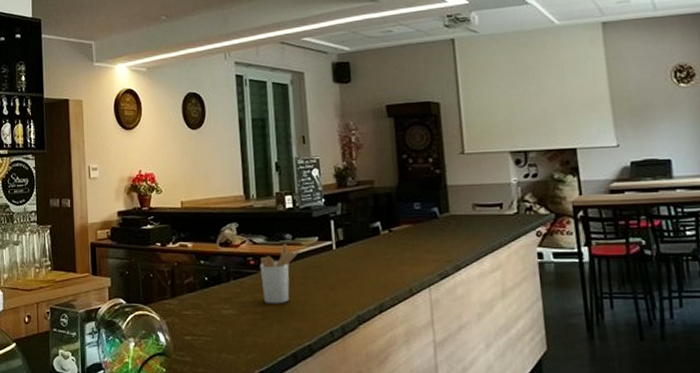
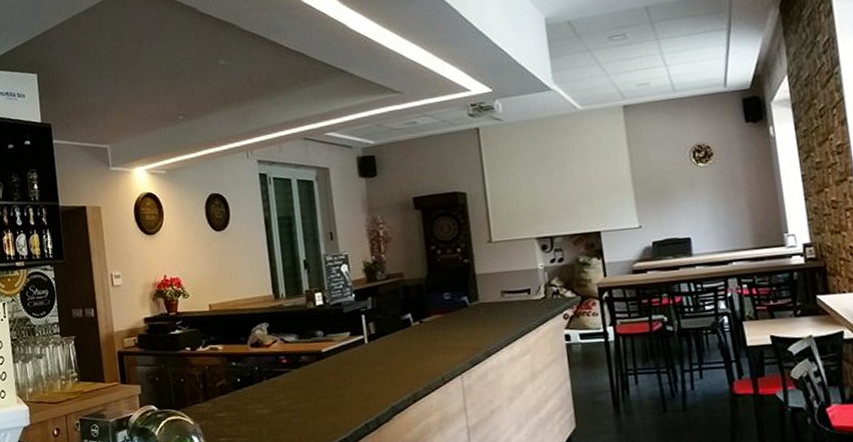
utensil holder: present [260,243,300,304] -> none [292,340,332,401]

